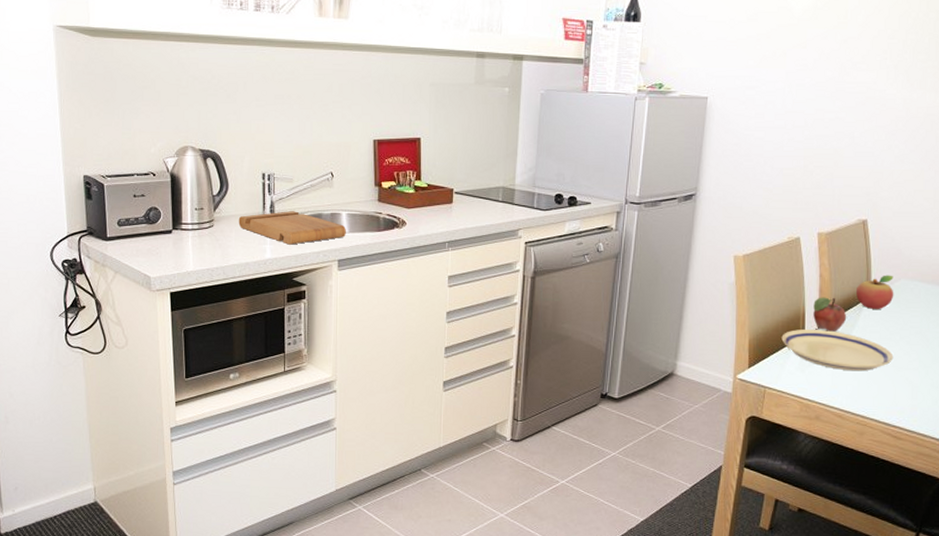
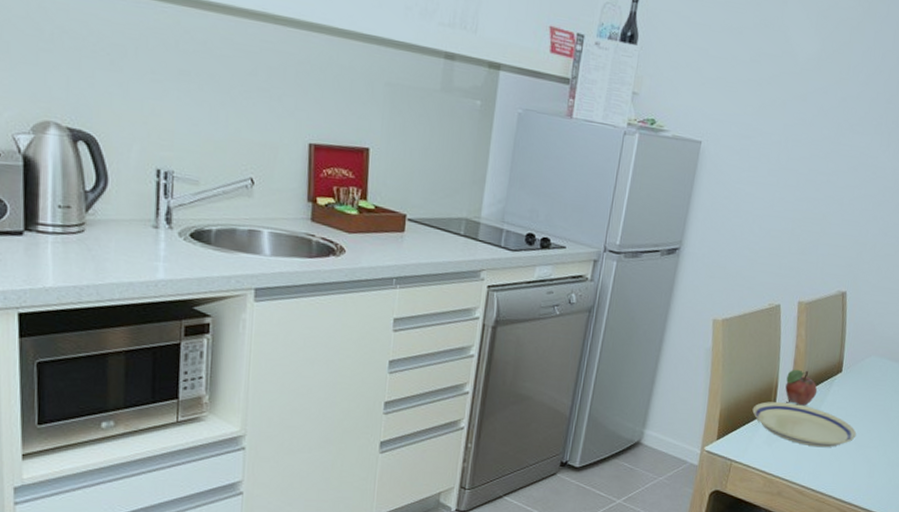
cutting board: present [238,211,346,245] -> none [120,221,267,265]
fruit: present [855,275,894,309] -> none [828,350,865,385]

